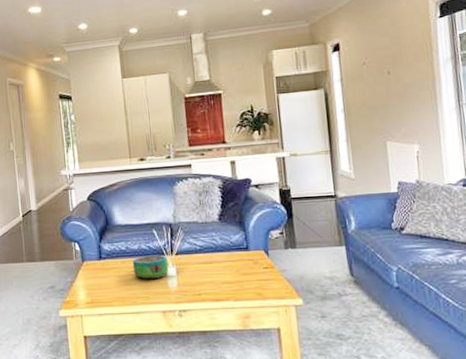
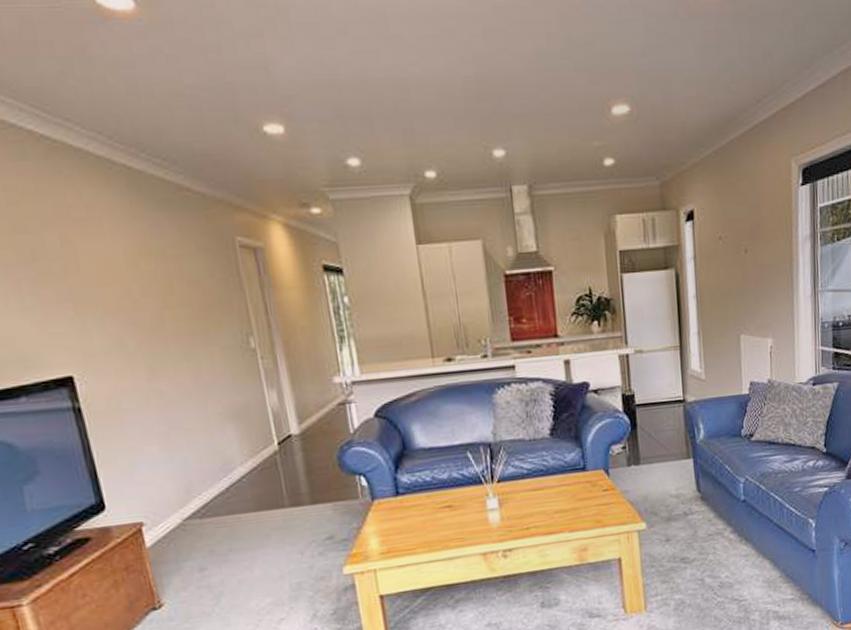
decorative bowl: present [132,255,169,280] -> none [441,484,489,517]

